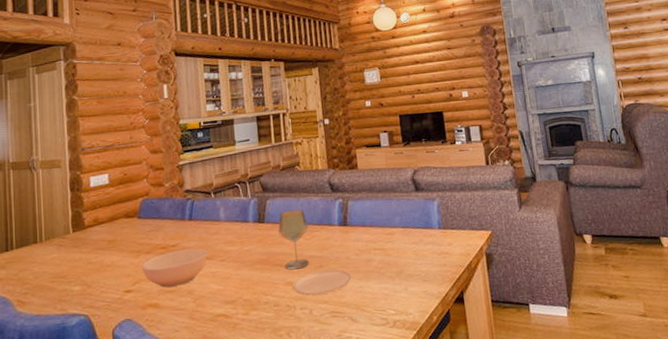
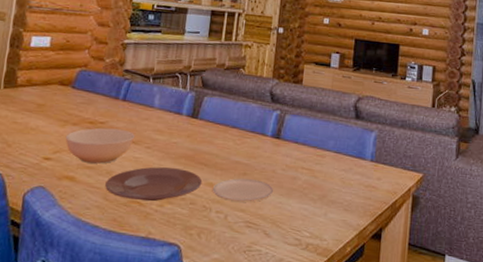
plate: none [188,274,282,314] -> present [104,167,203,202]
wine glass: present [278,209,309,270] -> none [209,111,242,172]

